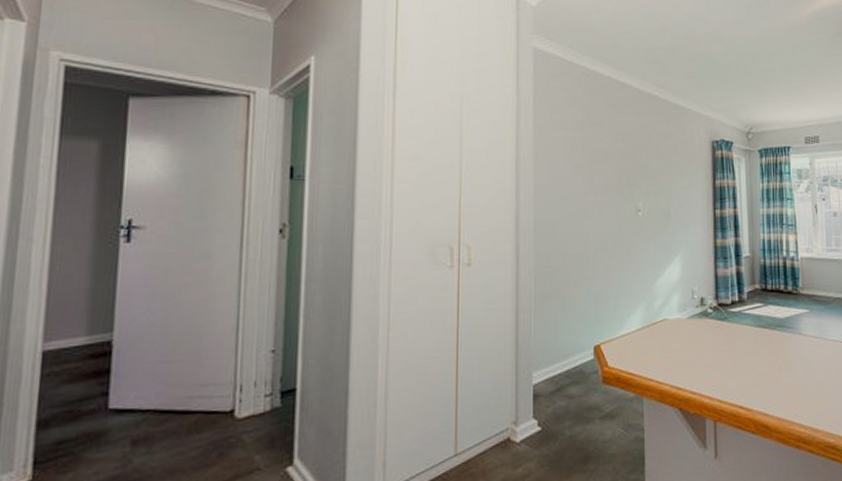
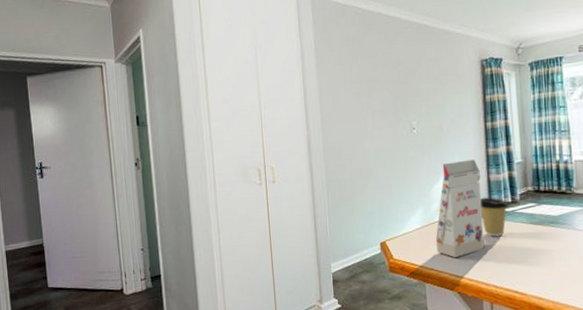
gift box: none [656,250,710,365] -> present [435,159,485,257]
coffee cup: none [707,294,735,342] -> present [480,197,508,237]

